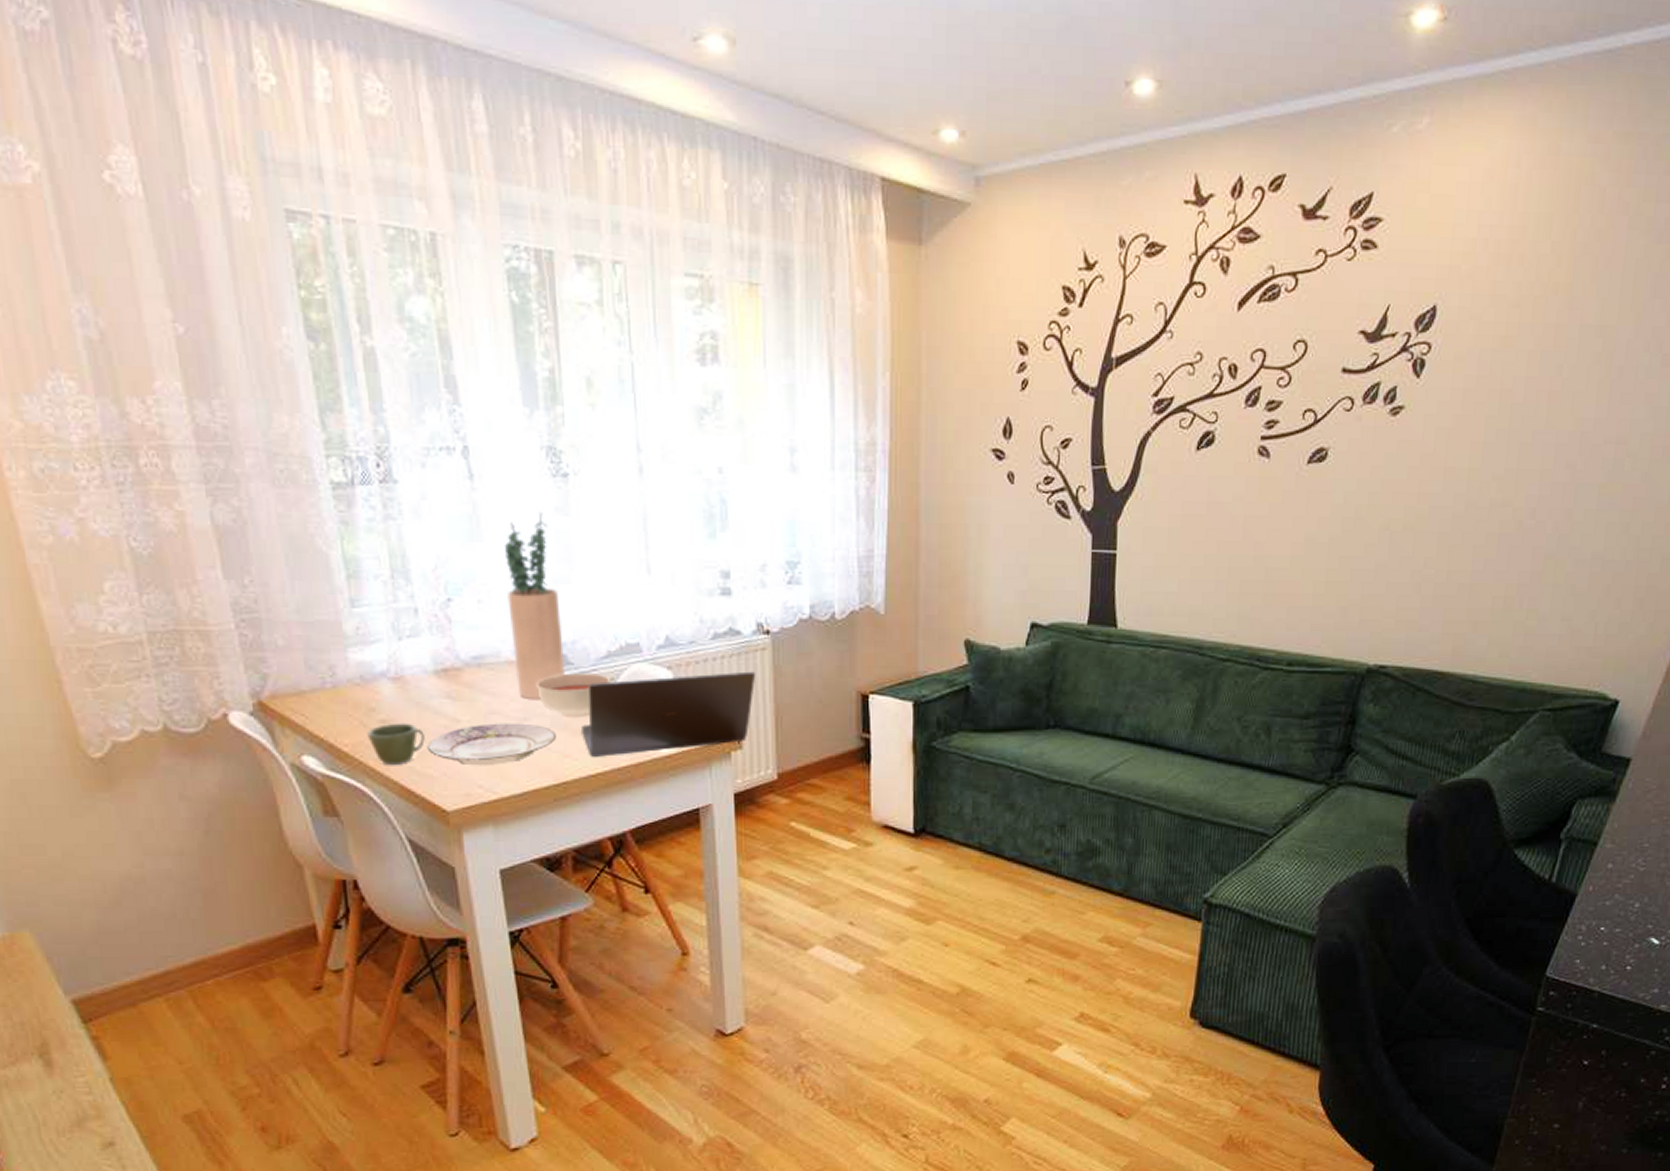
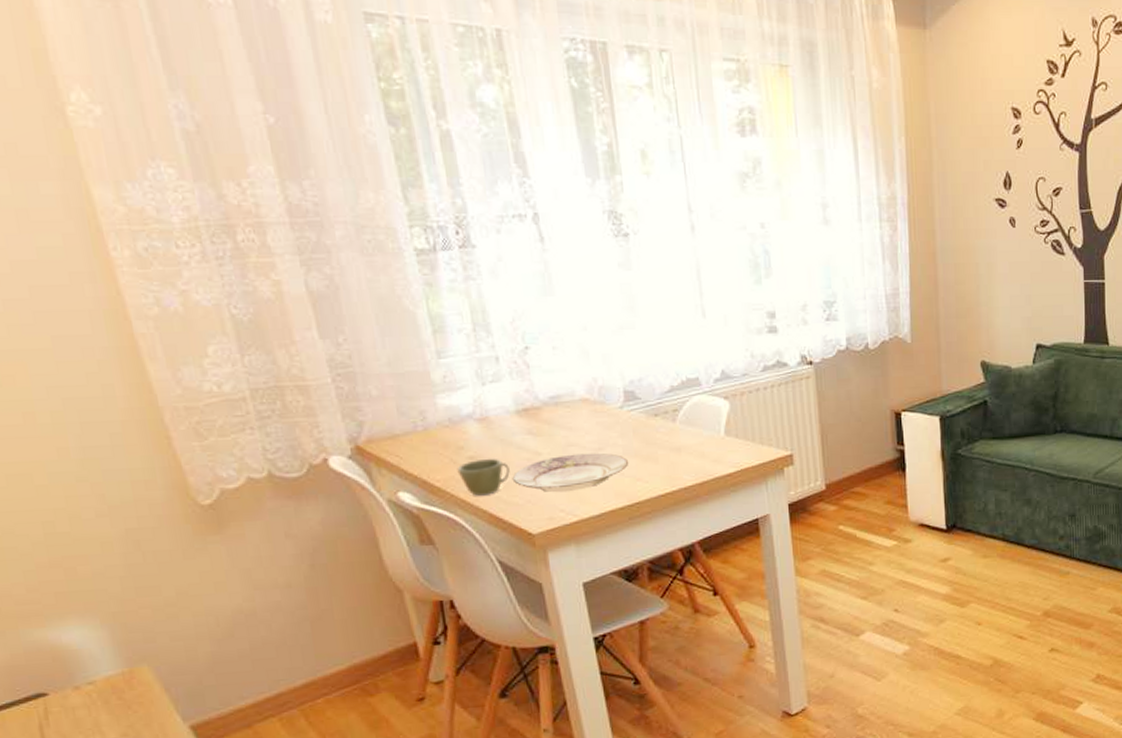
vase: present [505,513,565,701] -> none [575,268,634,433]
bowl: present [537,673,611,718] -> none [609,406,675,446]
laptop: present [582,671,756,757] -> none [651,397,803,479]

